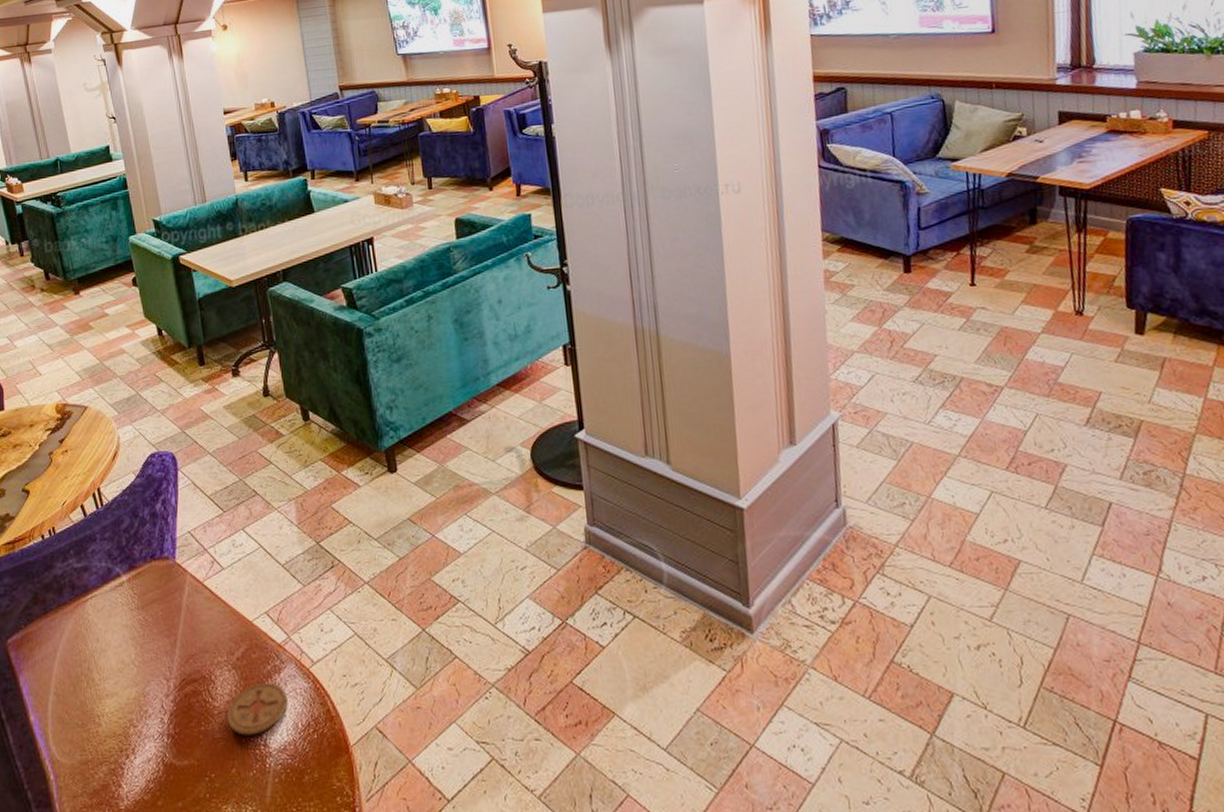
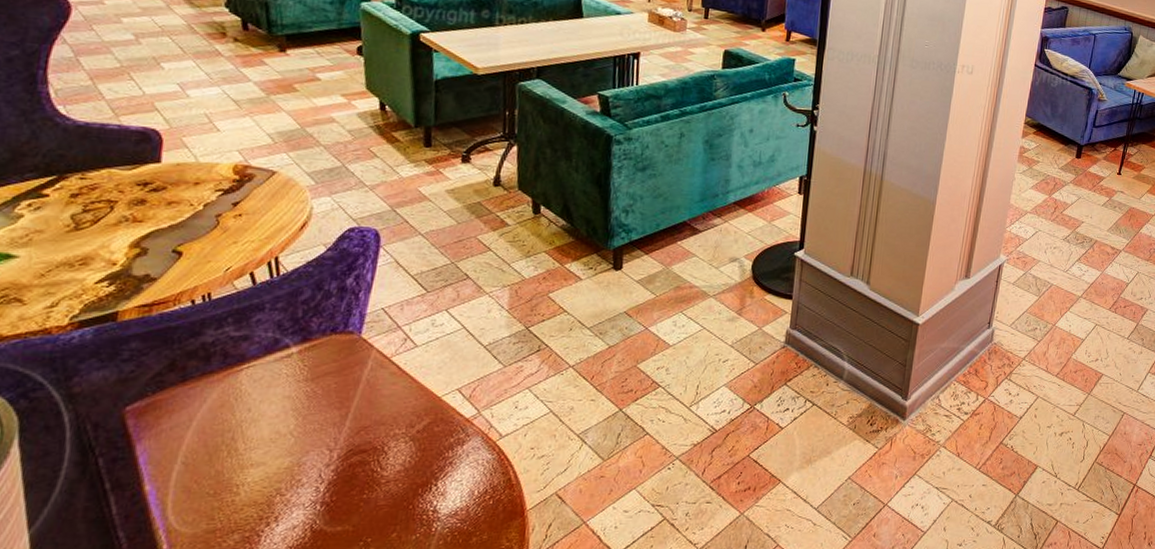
coaster: present [226,682,288,735] -> none [394,453,468,502]

